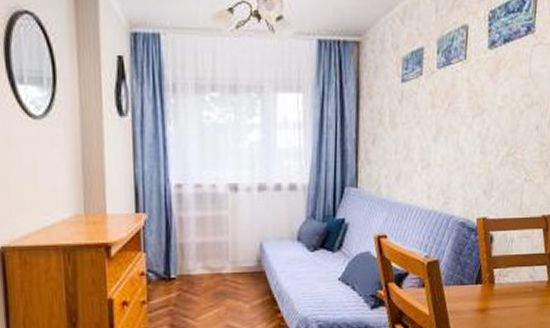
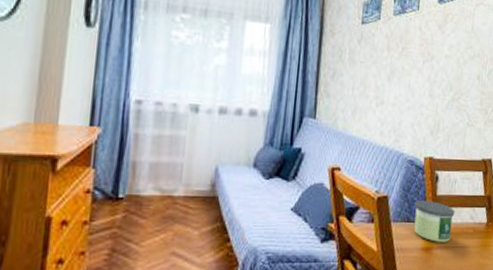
candle: none [467,262,513,303] -> present [414,201,455,242]

